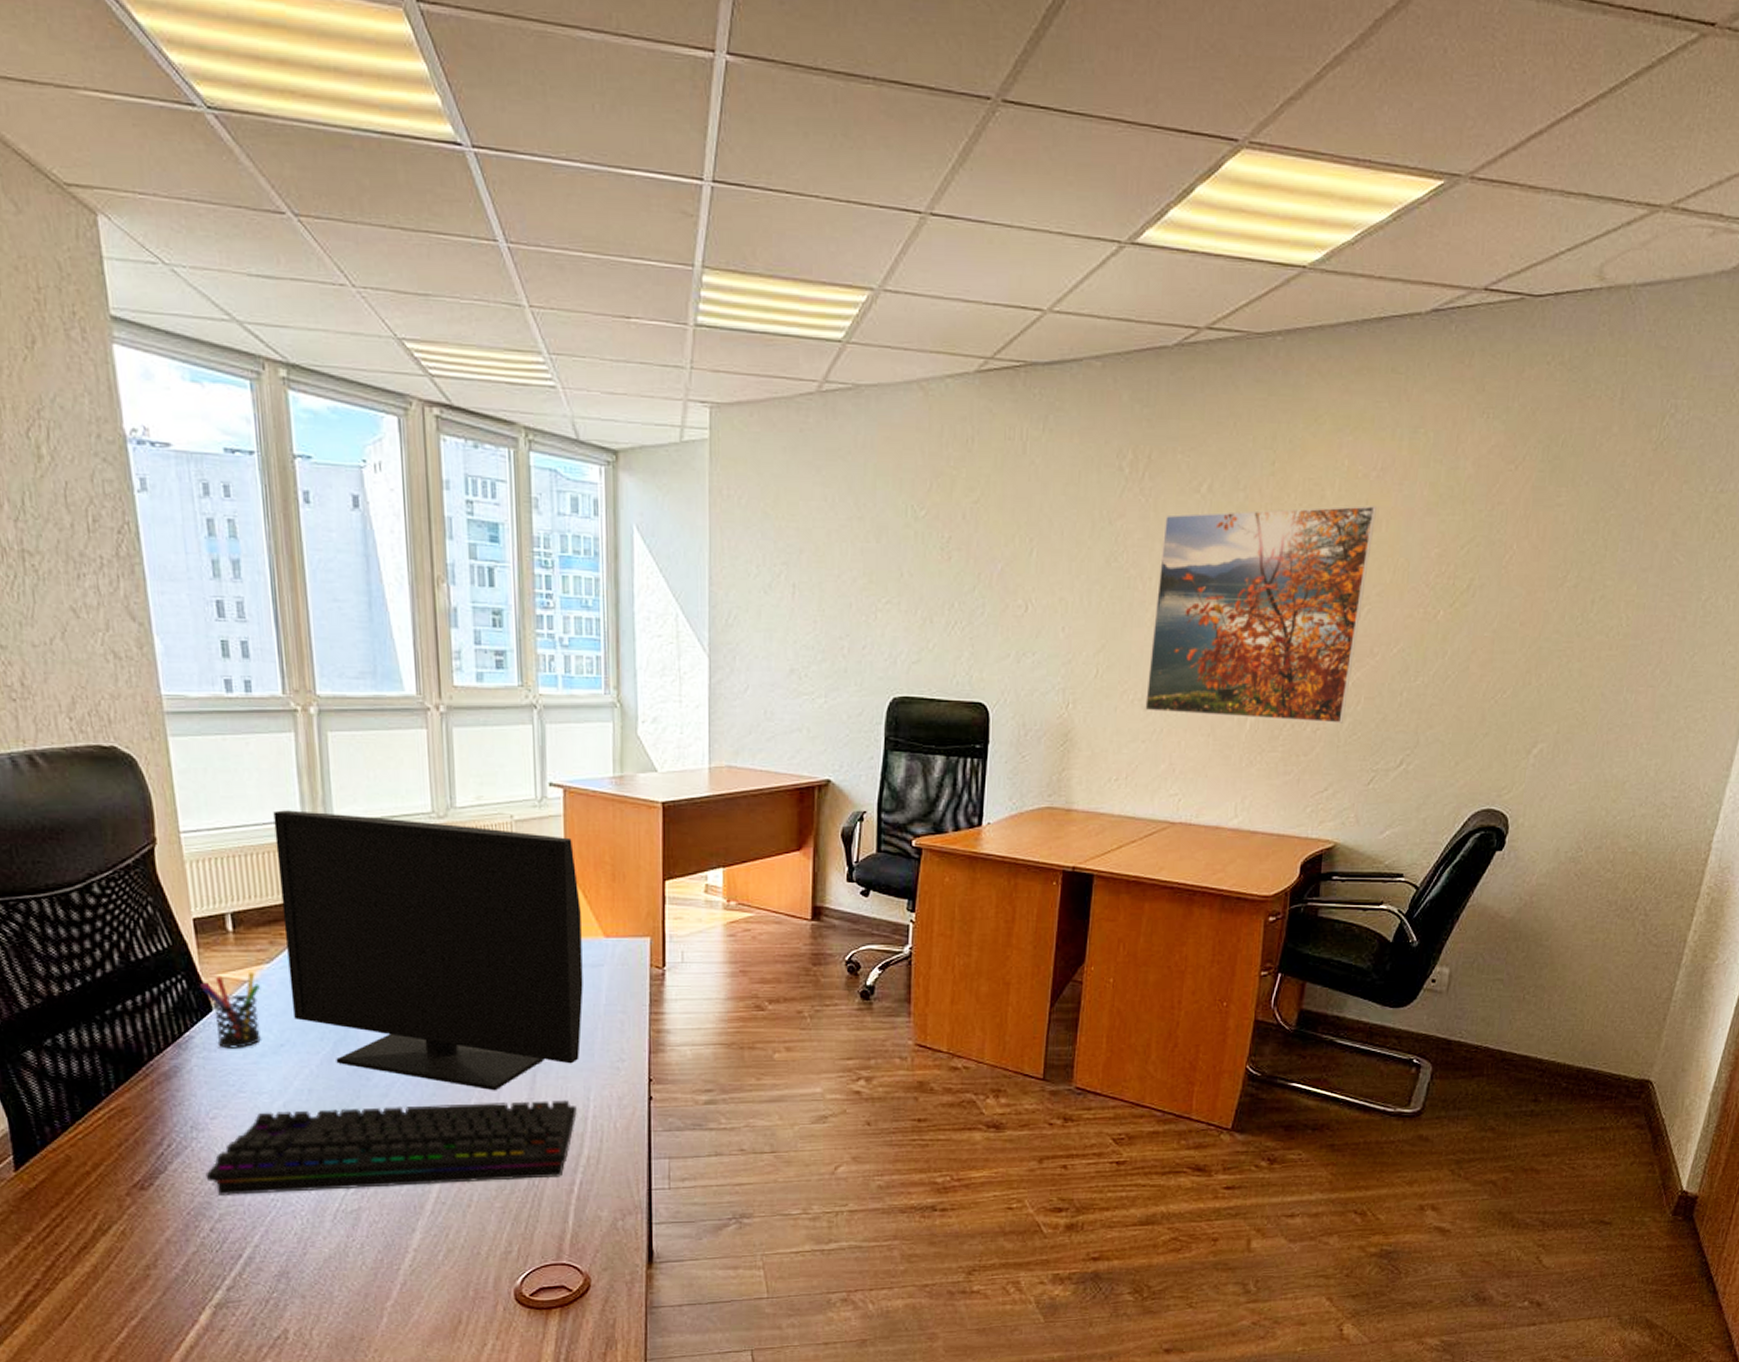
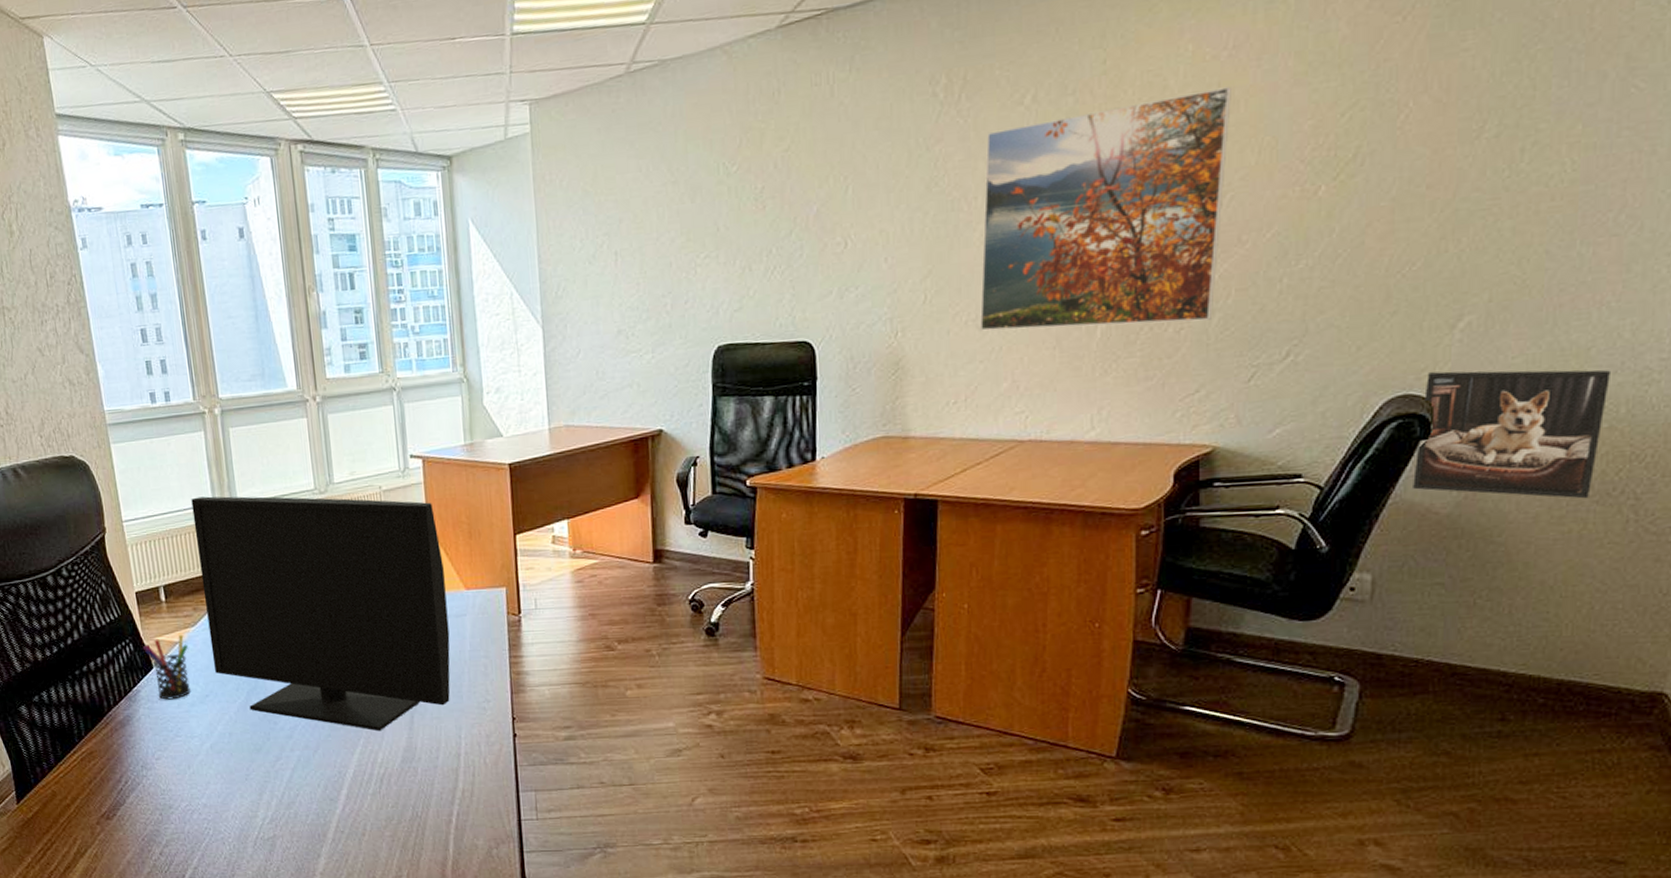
keyboard: present [205,1100,577,1195] -> none [154,738,451,824]
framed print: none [1487,791,1638,912] -> present [1413,369,1610,499]

